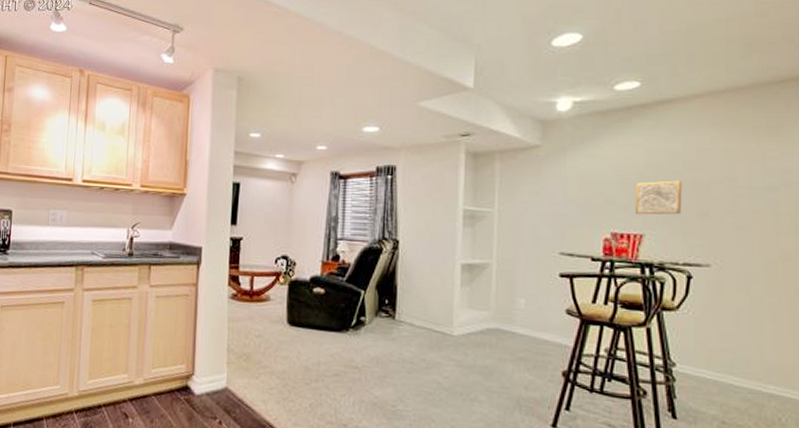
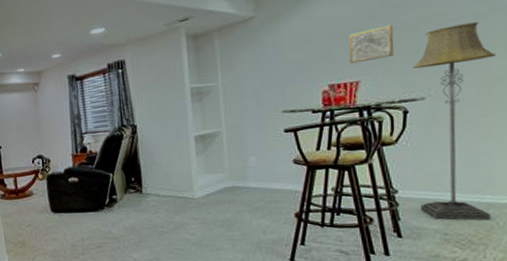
floor lamp: none [699,193,784,415] -> present [412,22,495,221]

